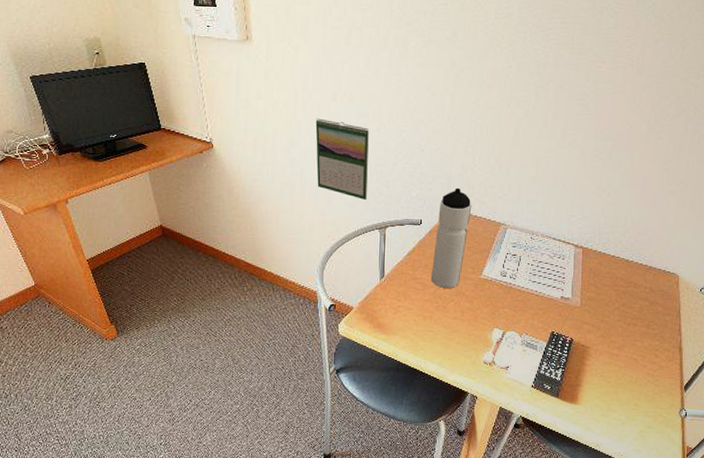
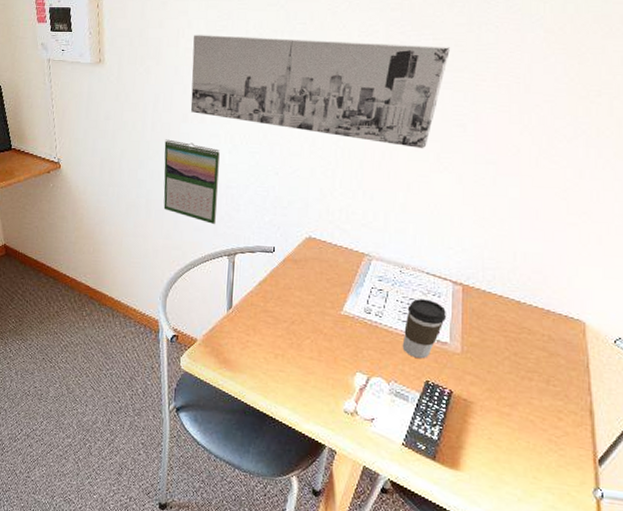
wall art: none [339,13,576,127] -> present [190,35,450,149]
water bottle: present [430,187,472,288] -> none [283,213,331,324]
coffee cup: none [532,261,570,314] -> present [402,299,447,359]

